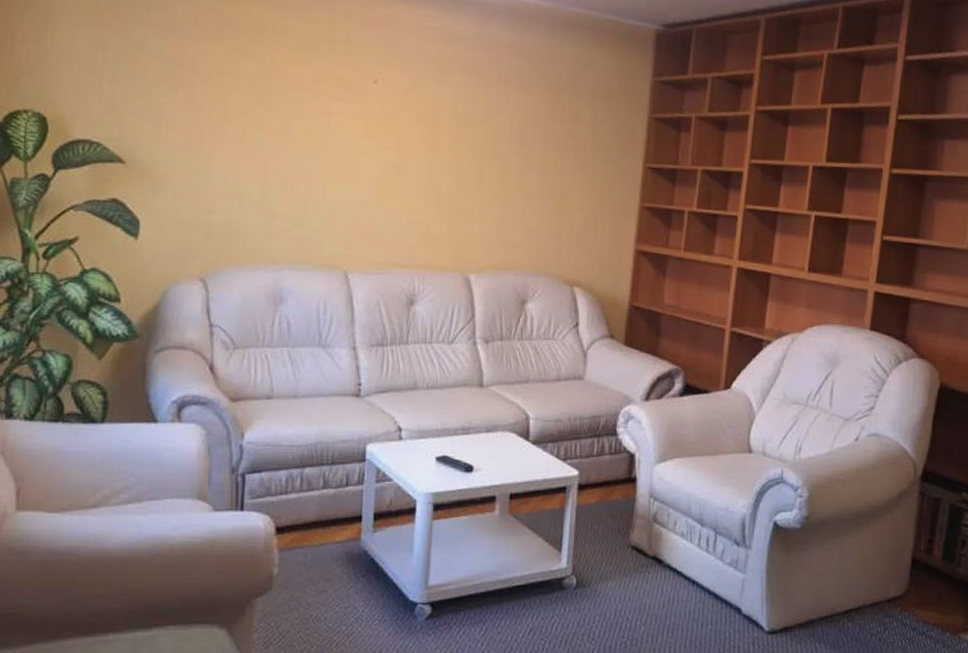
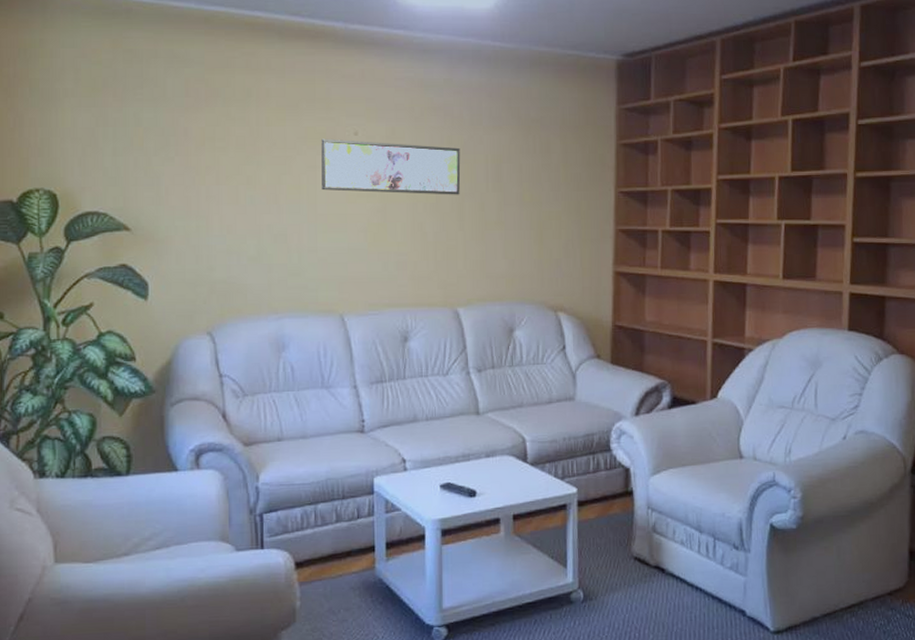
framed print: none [335,84,485,156] -> present [321,138,461,195]

